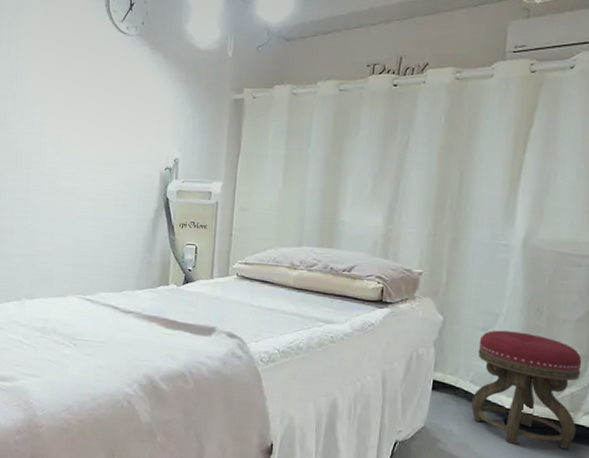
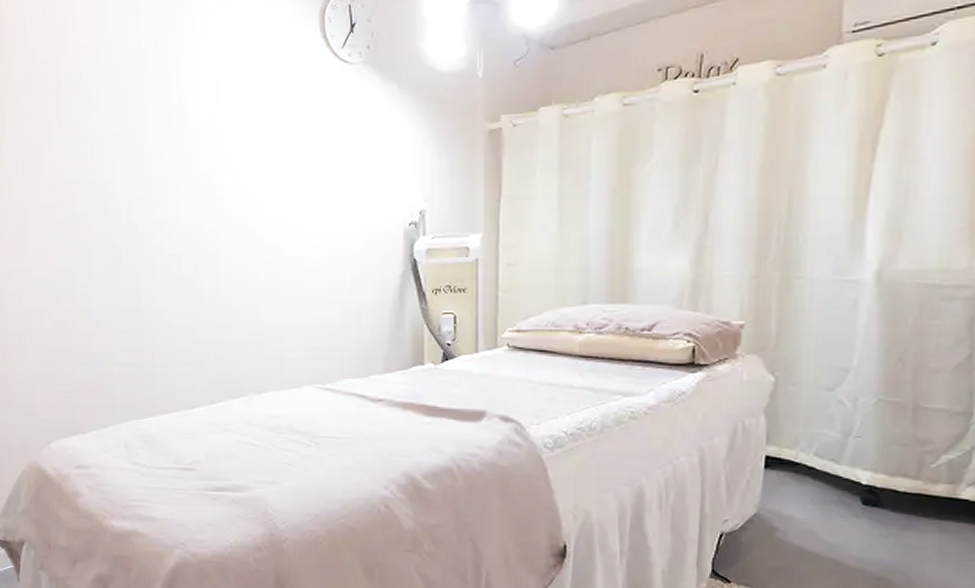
stool: present [471,330,582,450] -> none [817,388,963,530]

